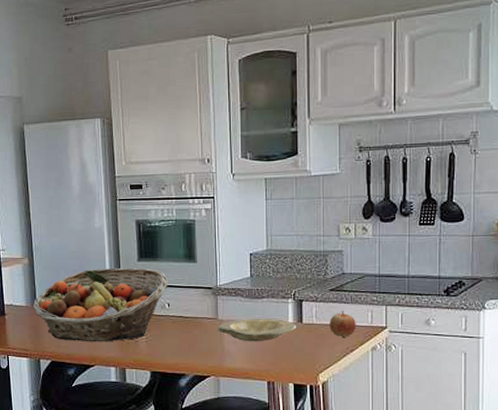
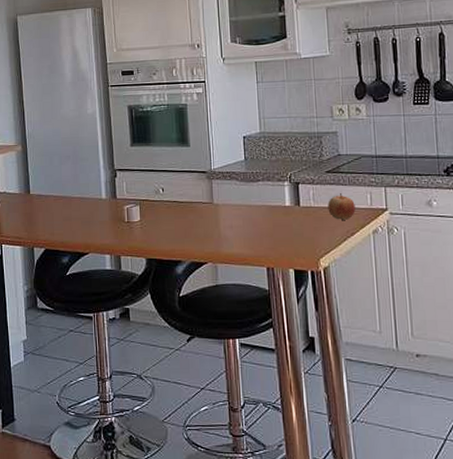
fruit basket: present [32,267,168,342] -> none [26,153,162,229]
plate: present [217,318,297,342] -> none [213,201,295,227]

